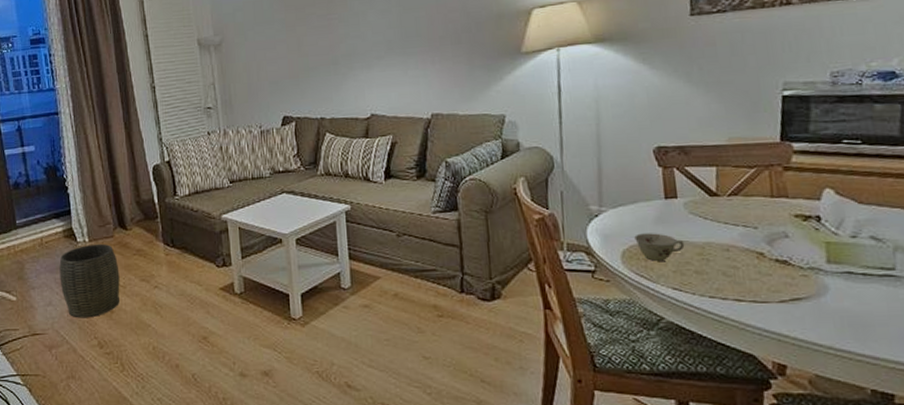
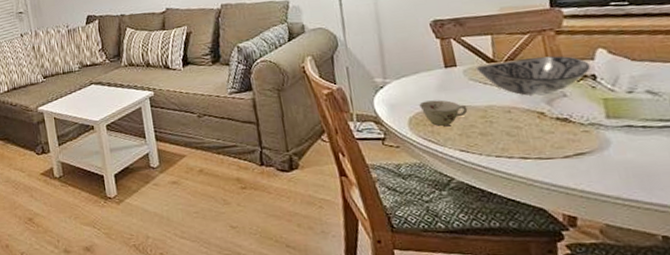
decorative bowl: none [697,193,816,235] -> present [476,56,591,96]

